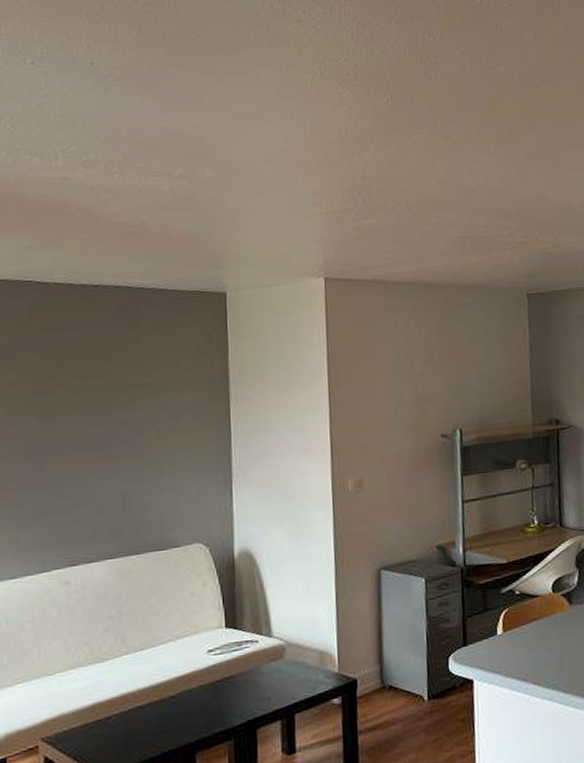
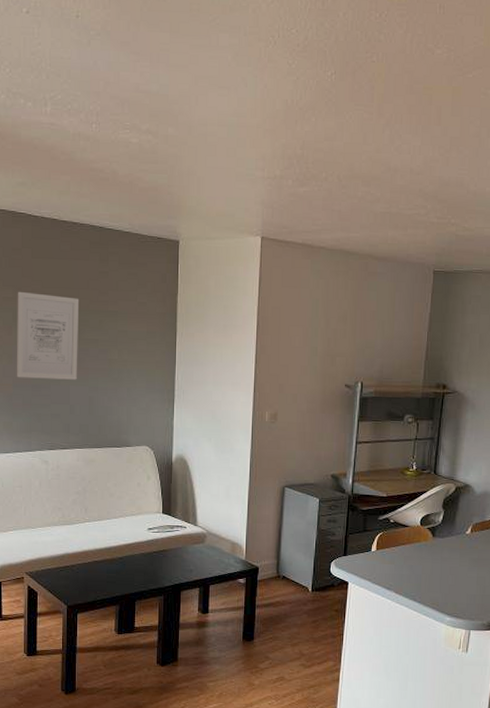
wall art: none [23,372,106,480] -> present [16,291,80,380]

